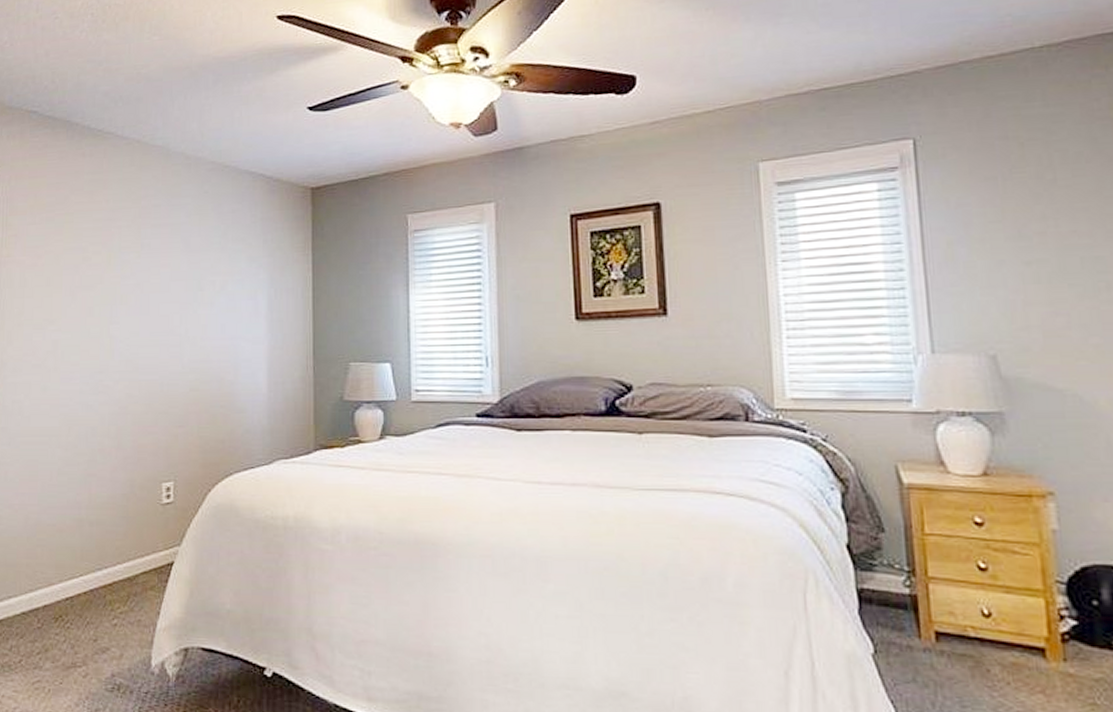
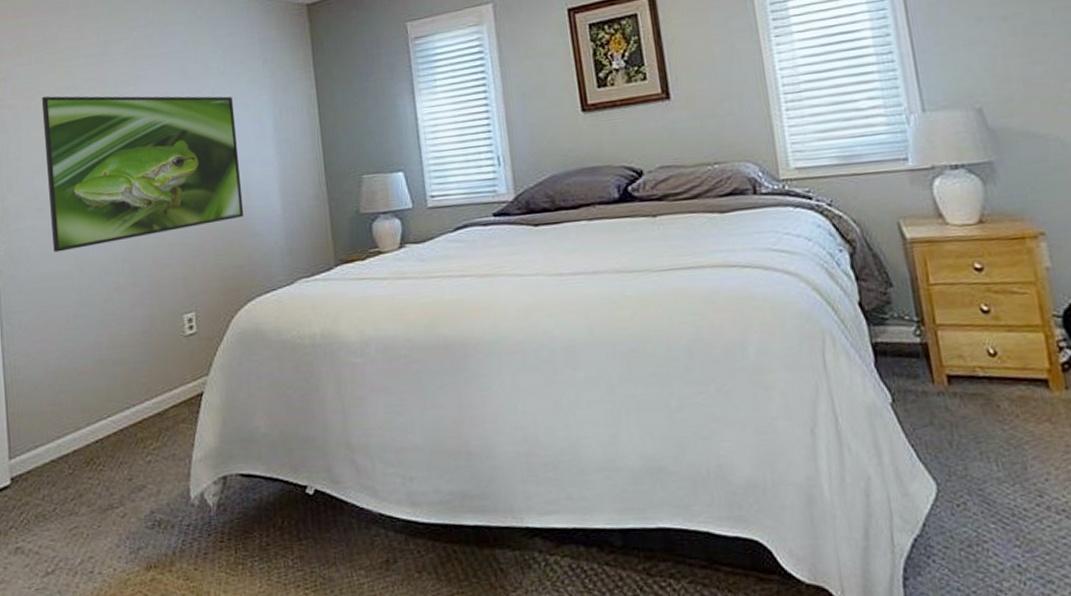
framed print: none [45,255,231,409] -> present [41,96,244,253]

